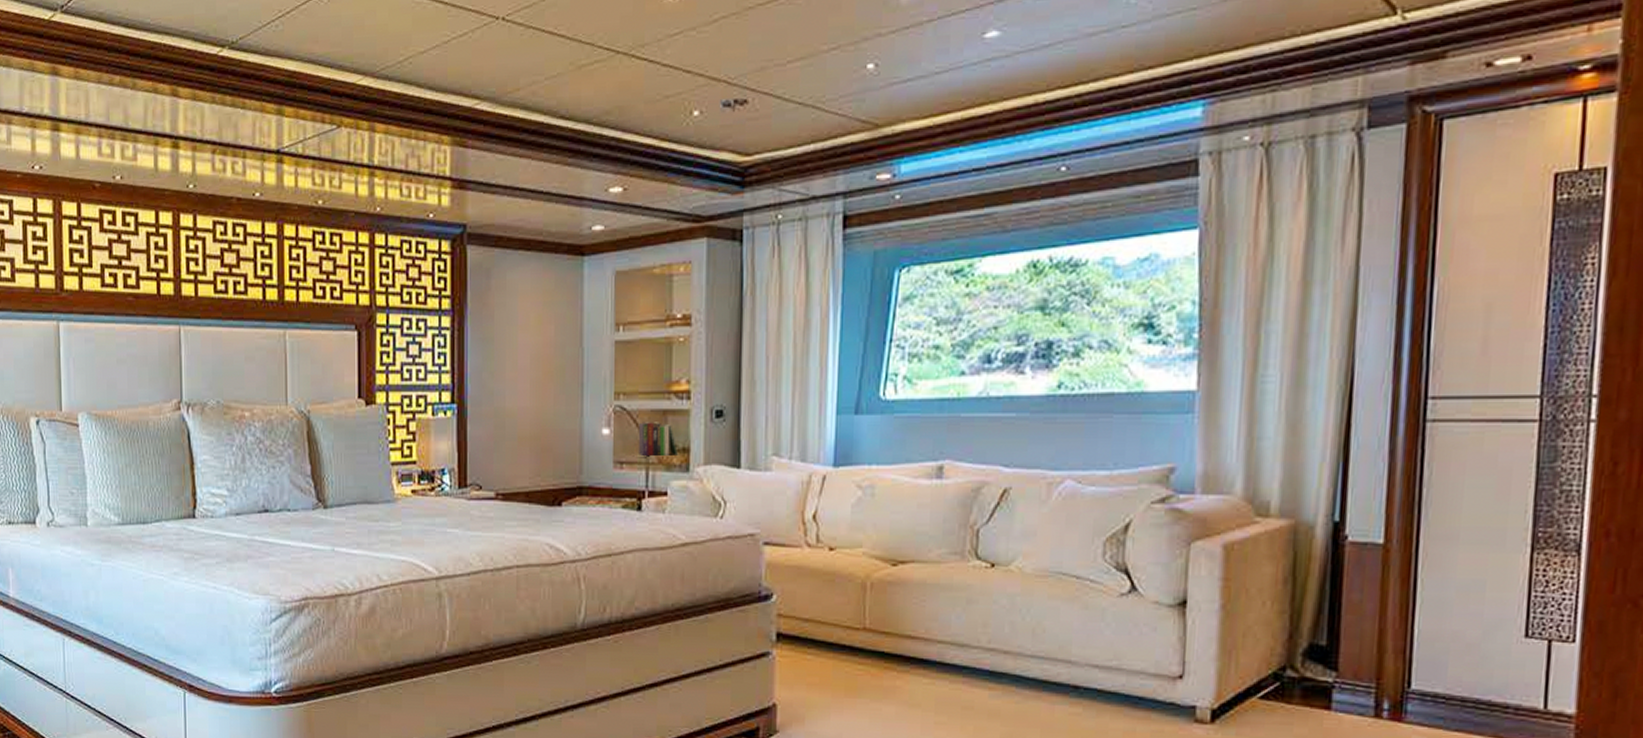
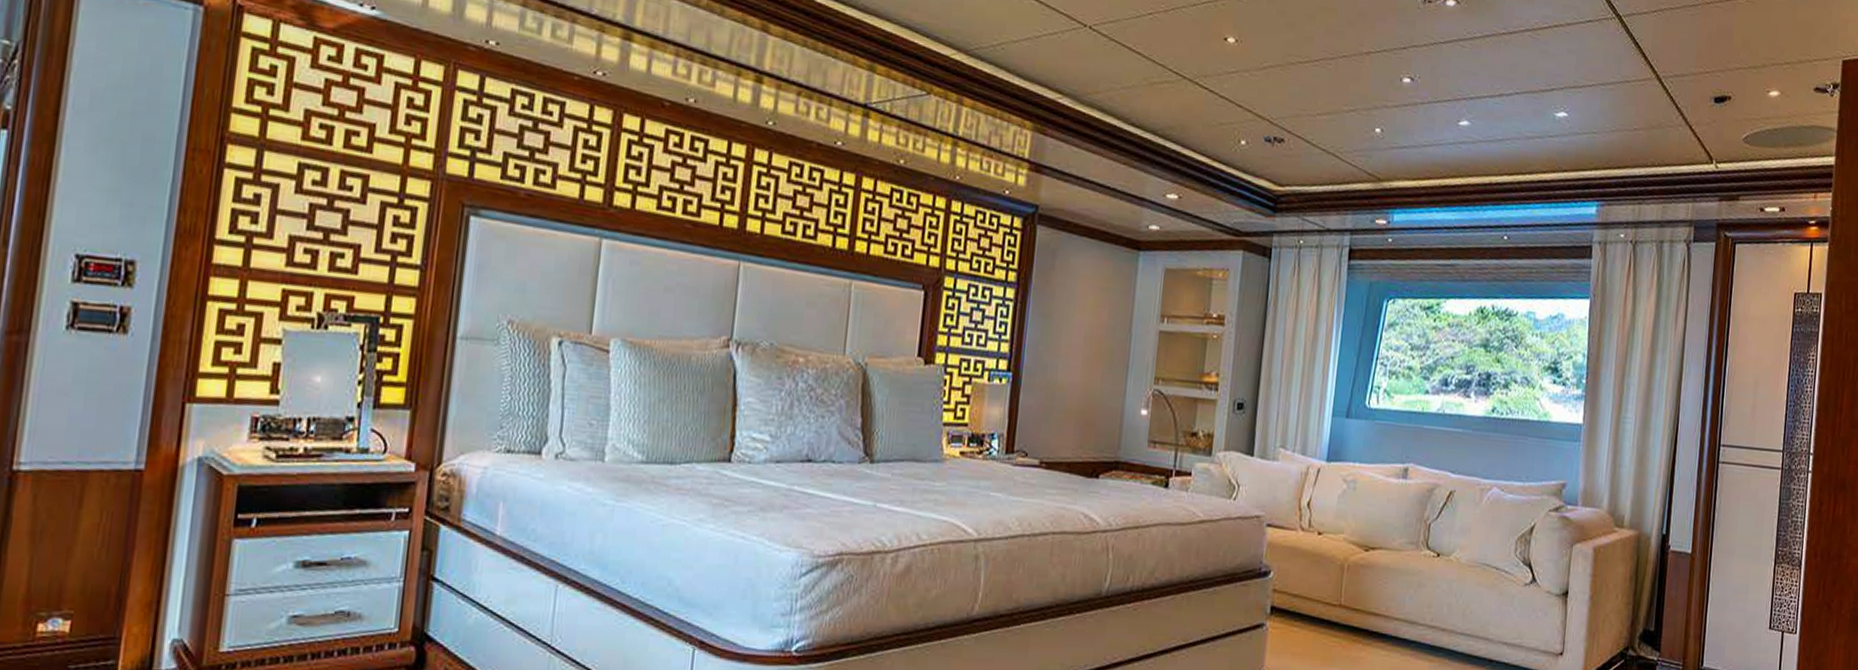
books: present [638,422,678,457] -> none [1170,407,1204,441]

